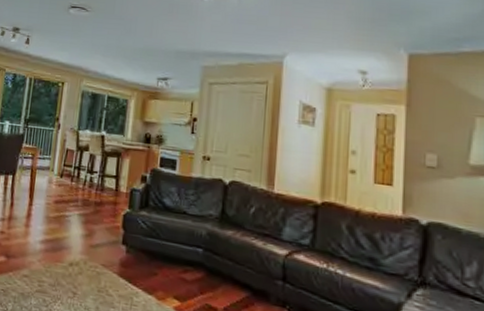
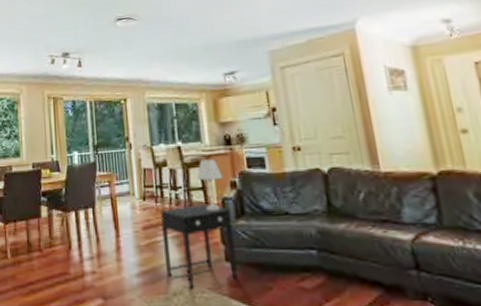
side table: none [68,188,136,262] -> present [159,204,238,288]
table lamp: none [113,151,137,199] -> present [197,159,223,211]

